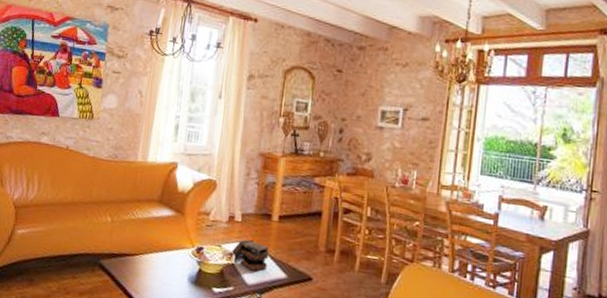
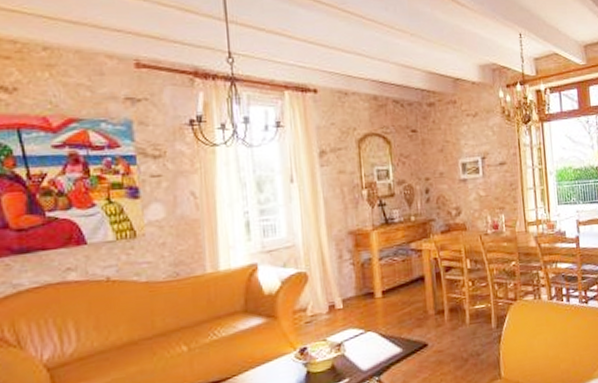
book: present [230,240,269,272] -> none [338,324,380,356]

